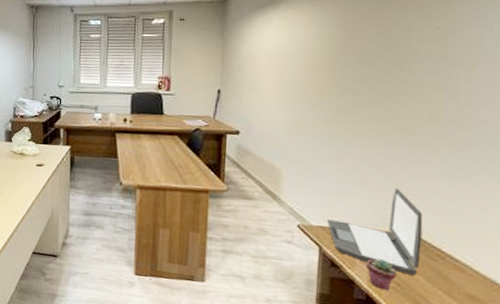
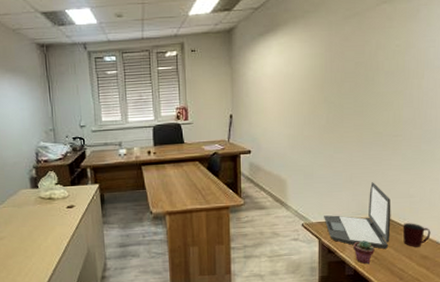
mug: none [439,247,483,282] -> present [402,223,431,247]

